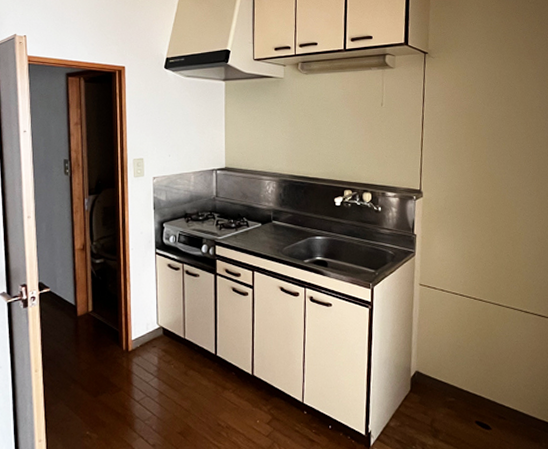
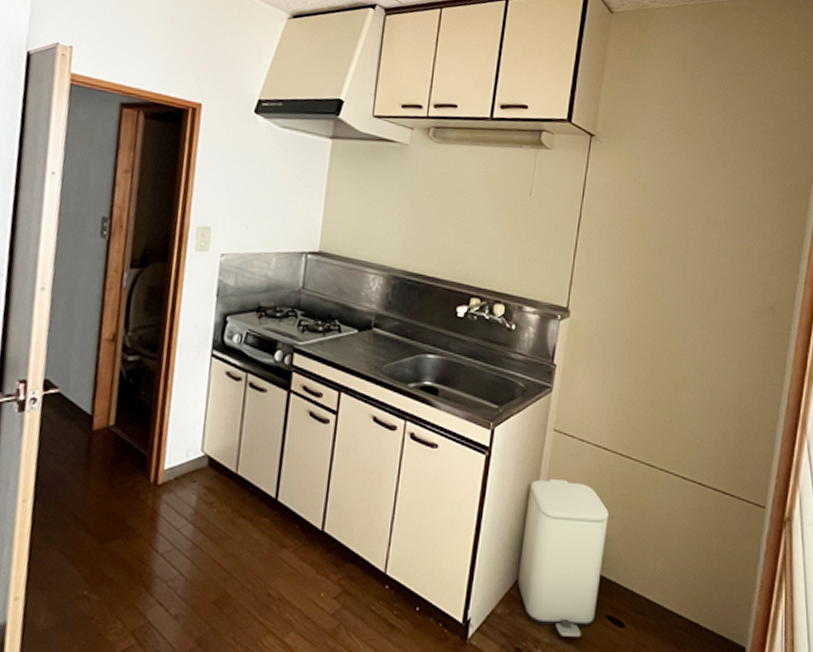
pedal bin: none [403,322,470,441] -> present [517,479,608,638]

